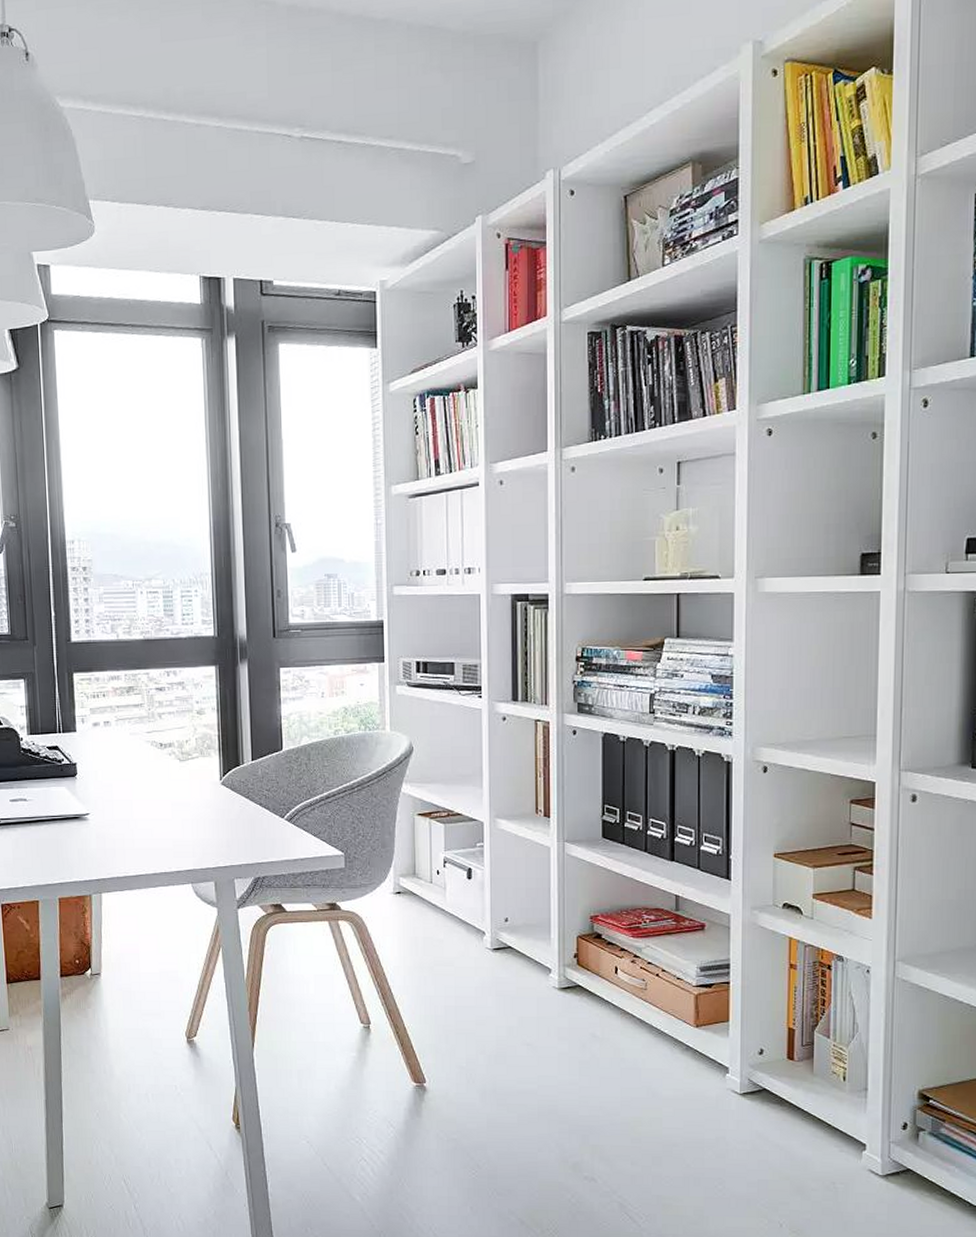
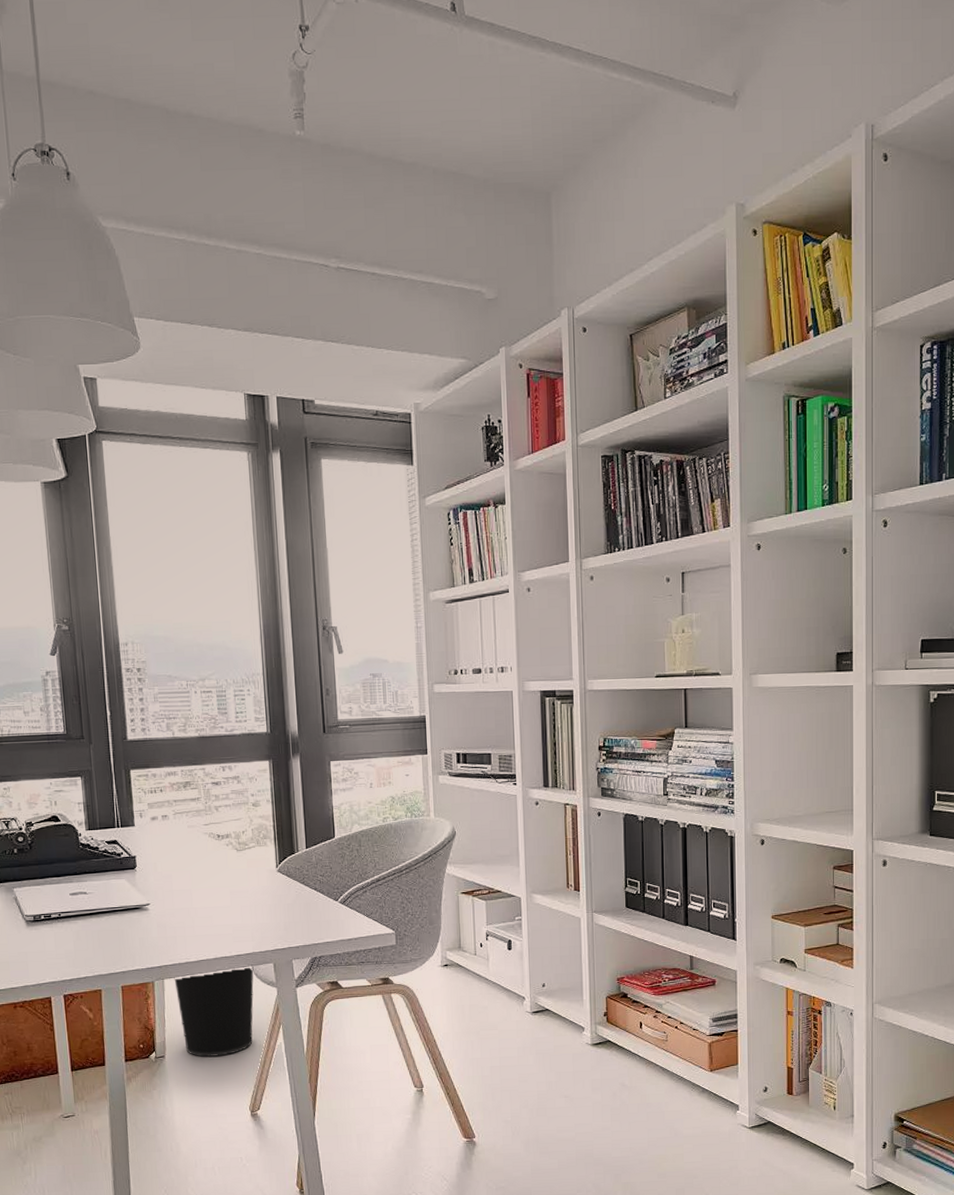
wastebasket: none [112,884,194,977] -> present [174,967,254,1057]

